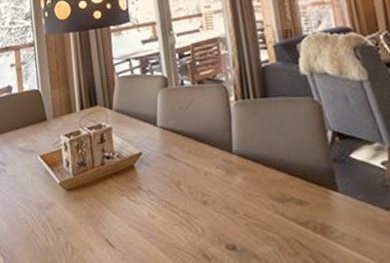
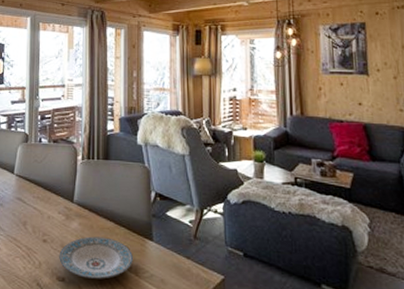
plate: none [224,192,318,244] -> present [59,236,134,279]

